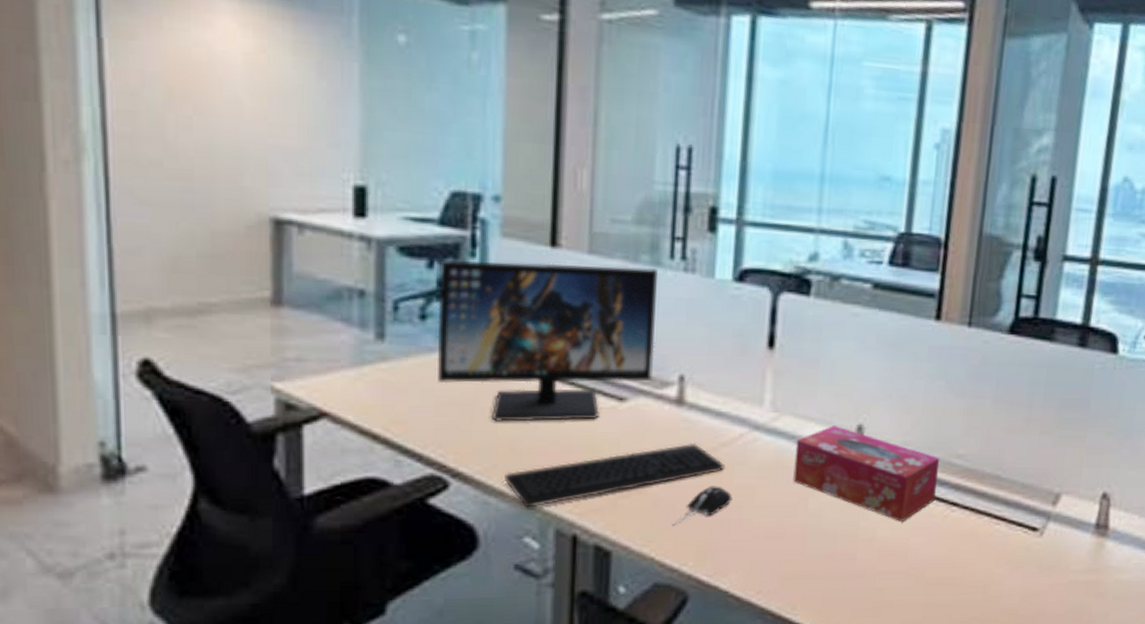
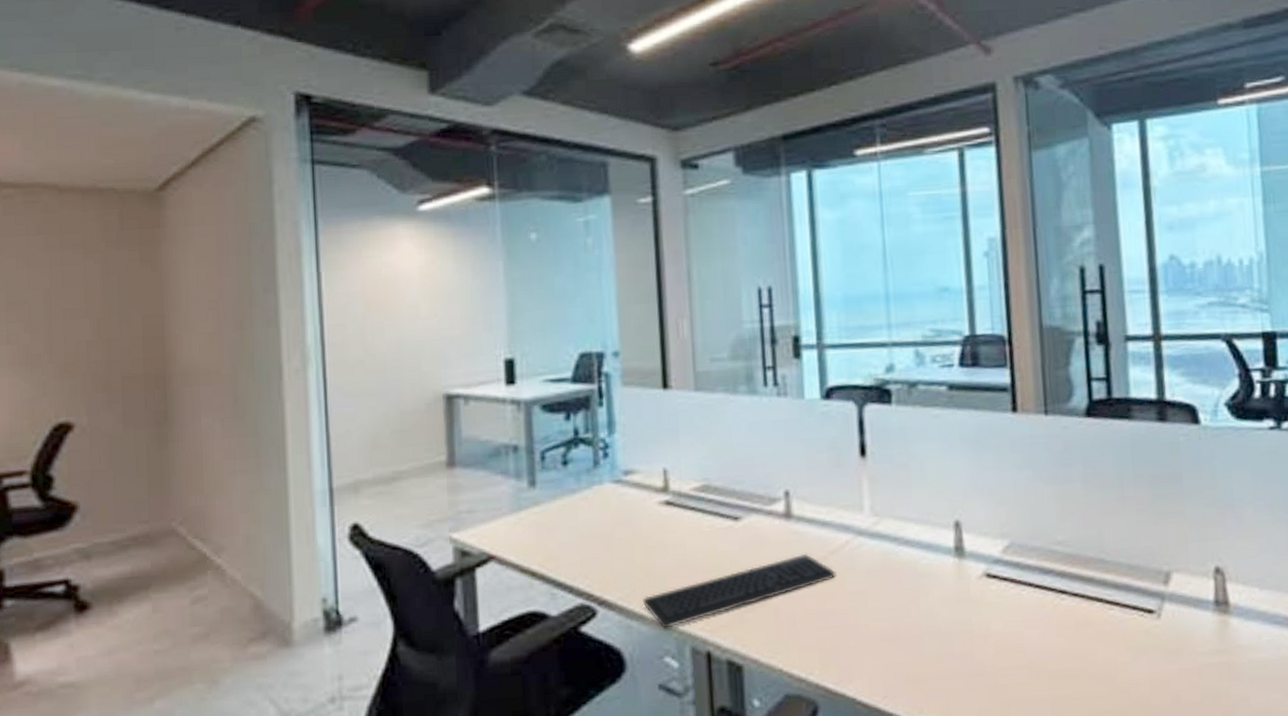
computer monitor: present [437,259,658,422] -> none [574,397,761,550]
computer mouse: present [672,486,733,526] -> none [794,593,847,636]
tissue box: present [793,426,940,521] -> none [899,524,1043,614]

